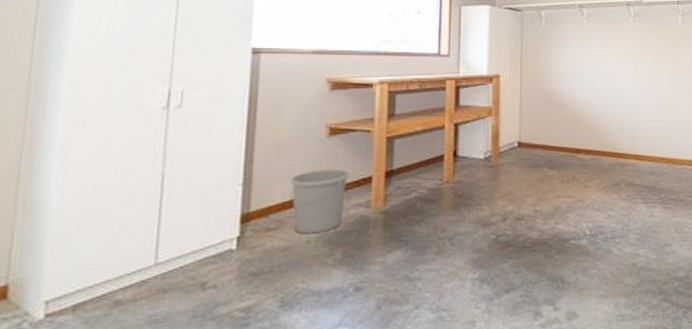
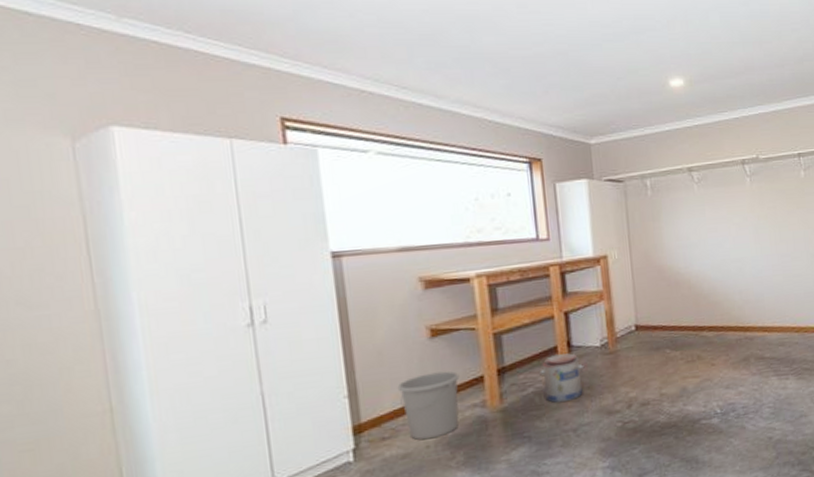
paint can: none [424,163,467,210] -> present [539,353,585,403]

